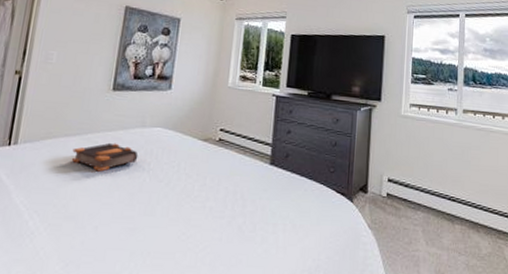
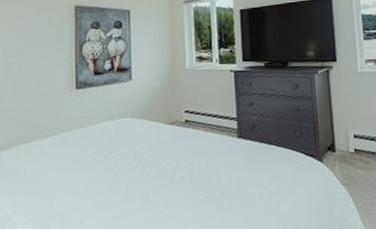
bible: present [71,142,139,172] -> none [47,138,111,168]

